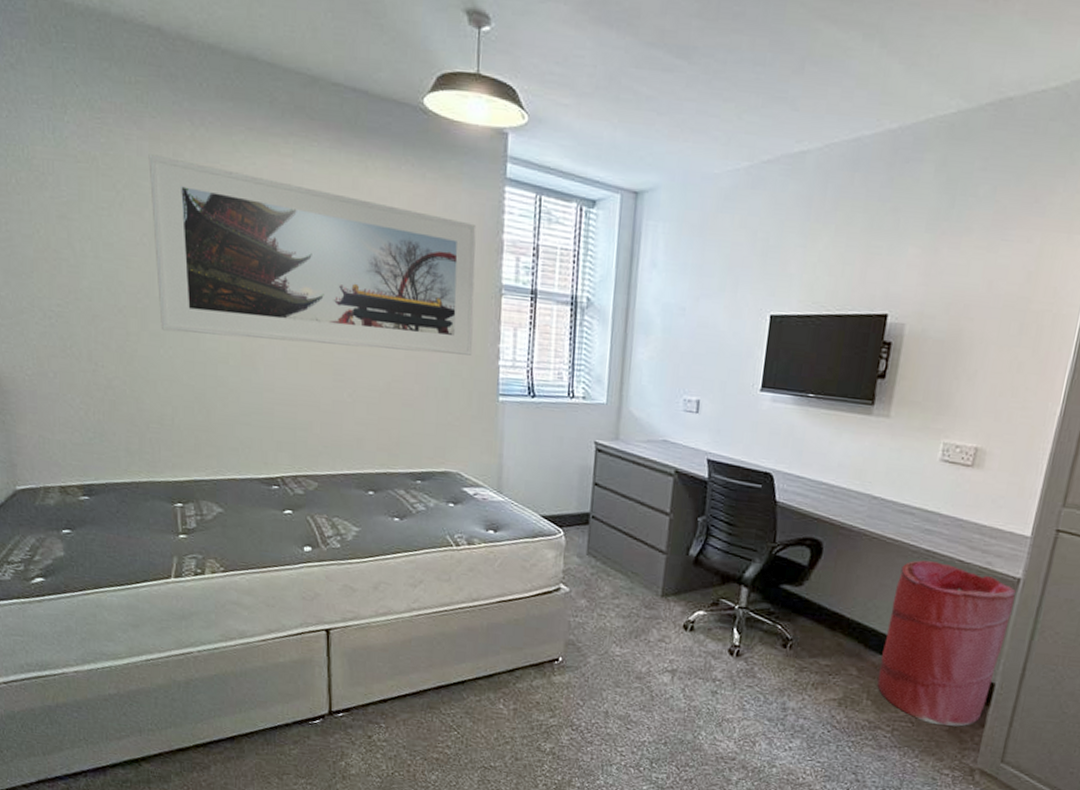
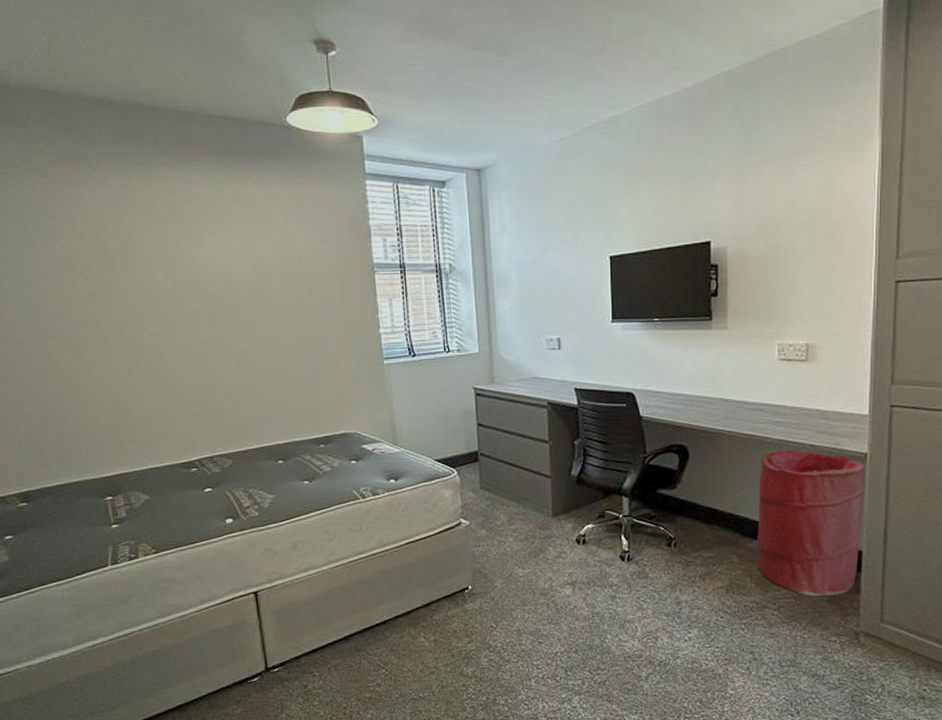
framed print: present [148,154,477,355] -> none [53,196,356,346]

